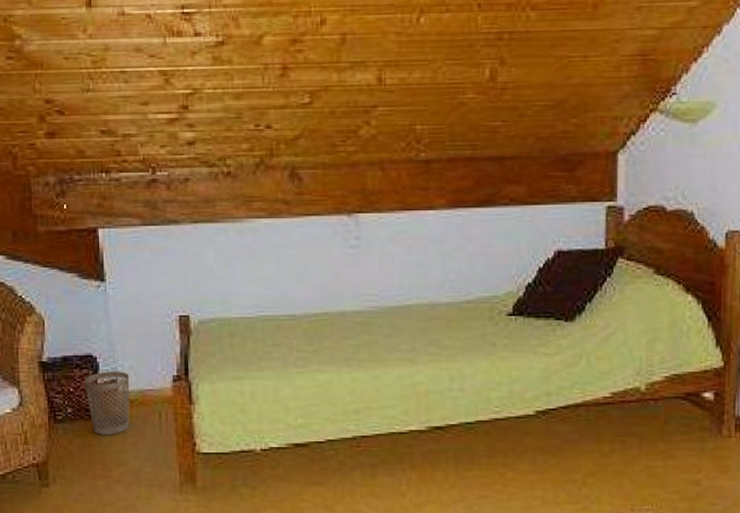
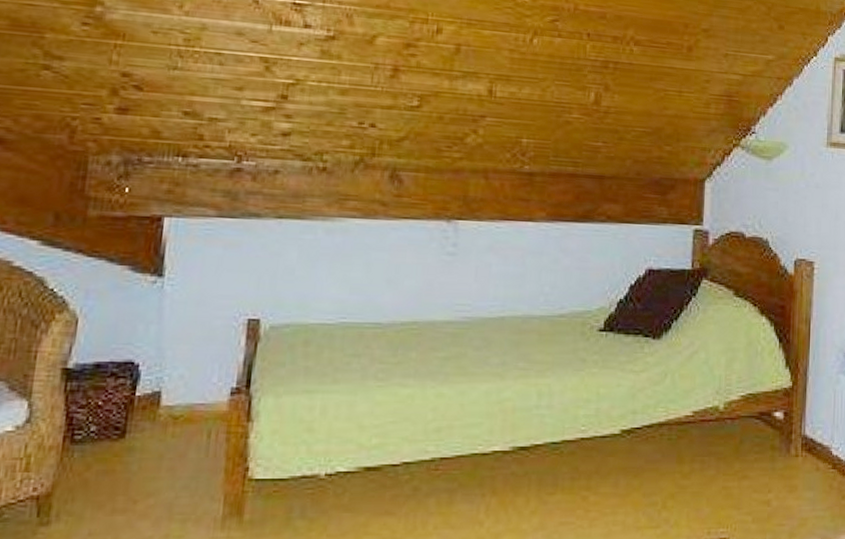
wastebasket: present [84,371,130,435] -> none [118,381,178,459]

